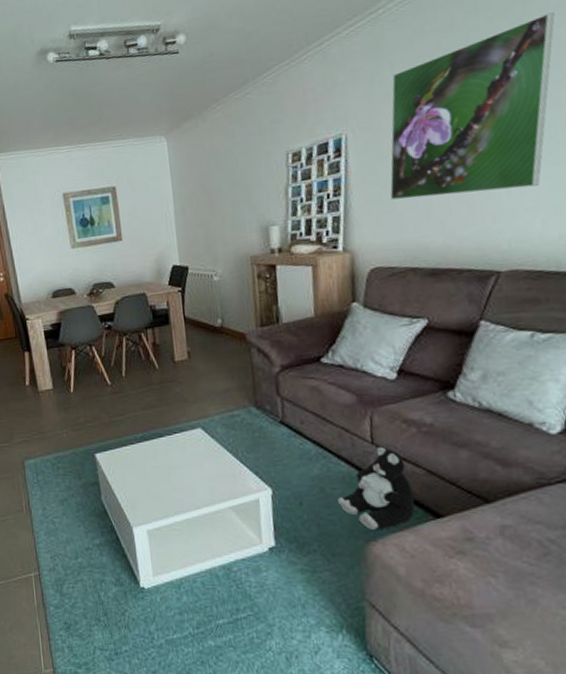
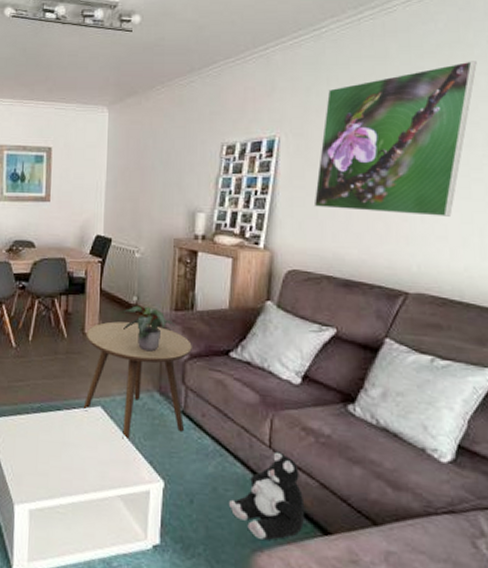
side table: none [177,344,285,456] -> present [83,321,192,441]
potted plant: none [205,326,263,370] -> present [118,305,175,352]

